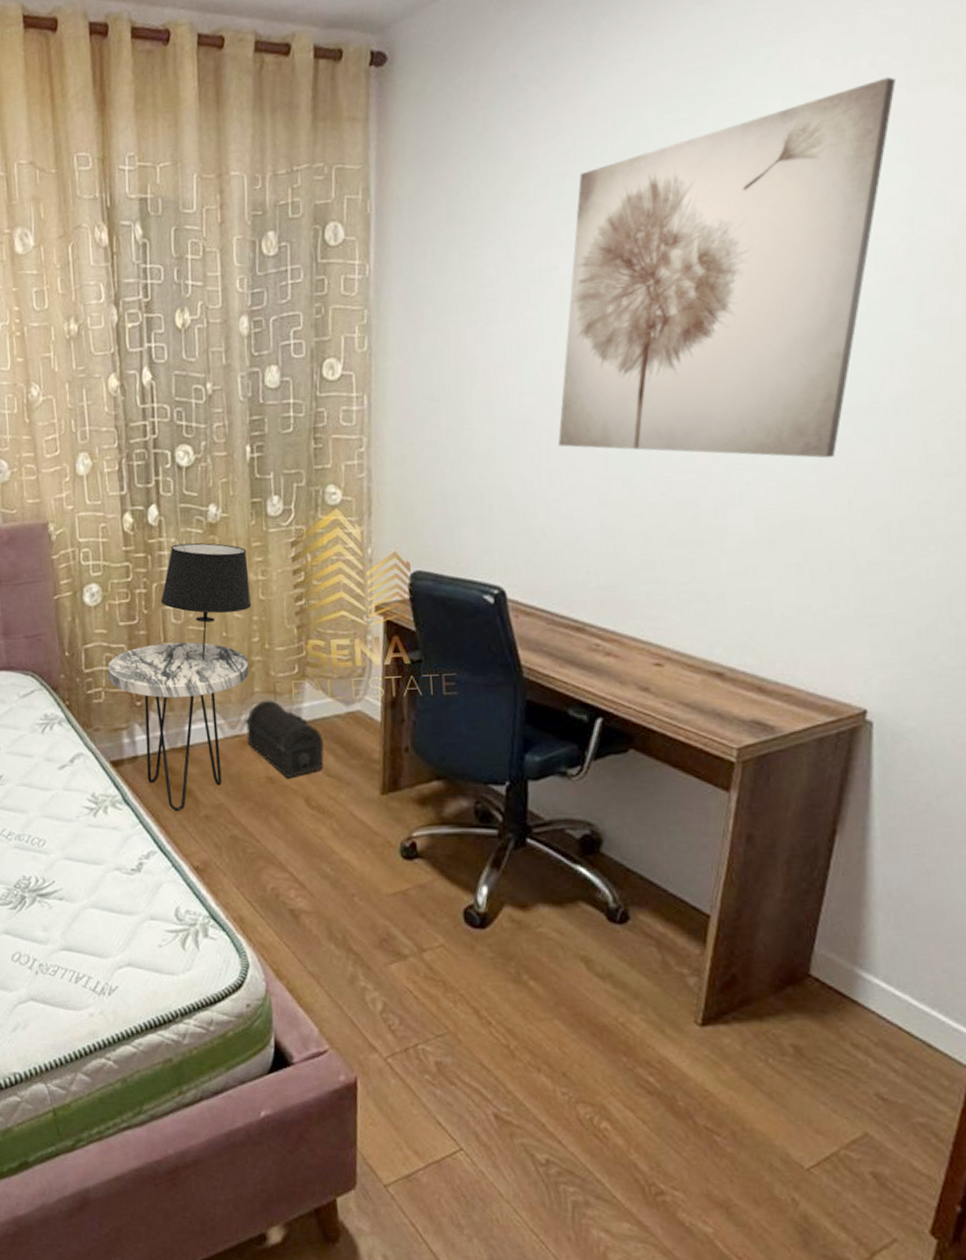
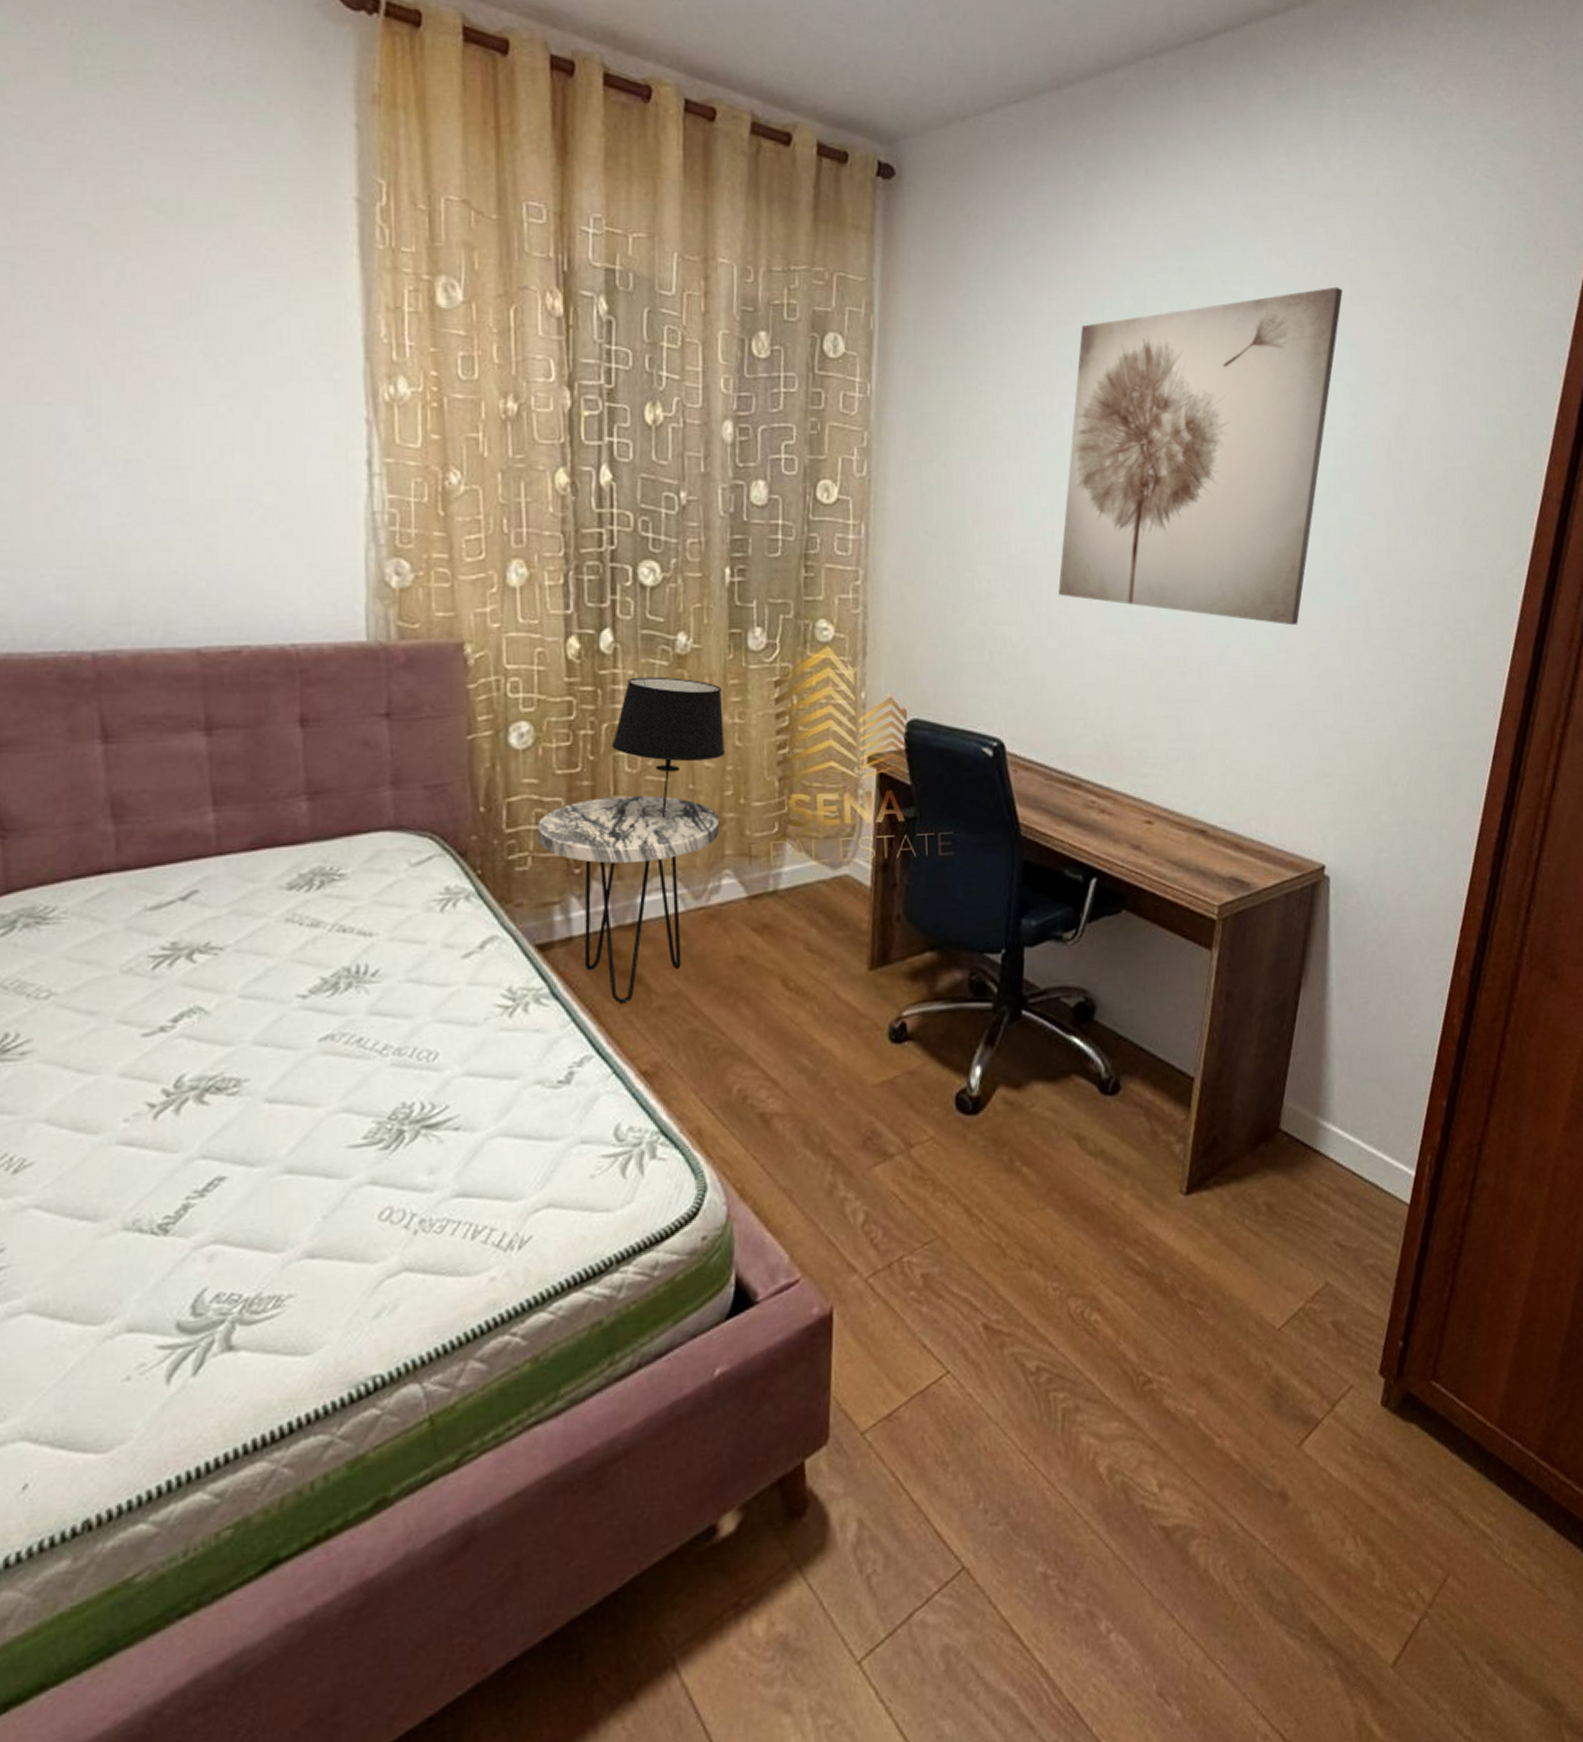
treasure chest: present [245,700,324,779] -> none [712,864,805,957]

